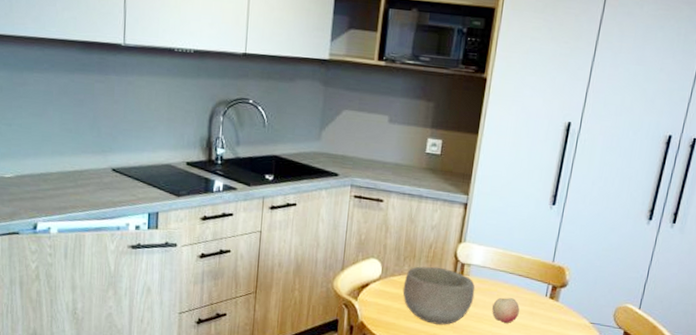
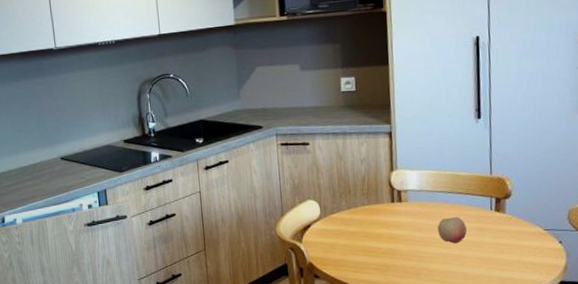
bowl: present [403,266,476,325] -> none [344,198,418,255]

